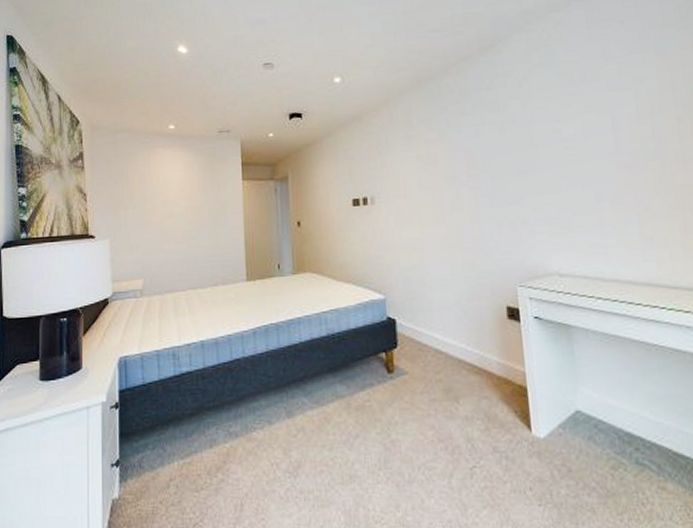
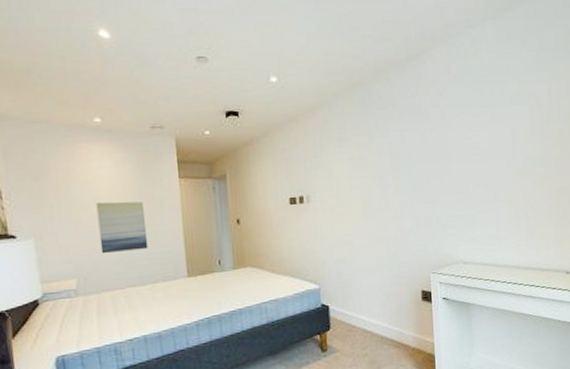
wall art: none [165,203,211,255] -> present [96,201,149,254]

